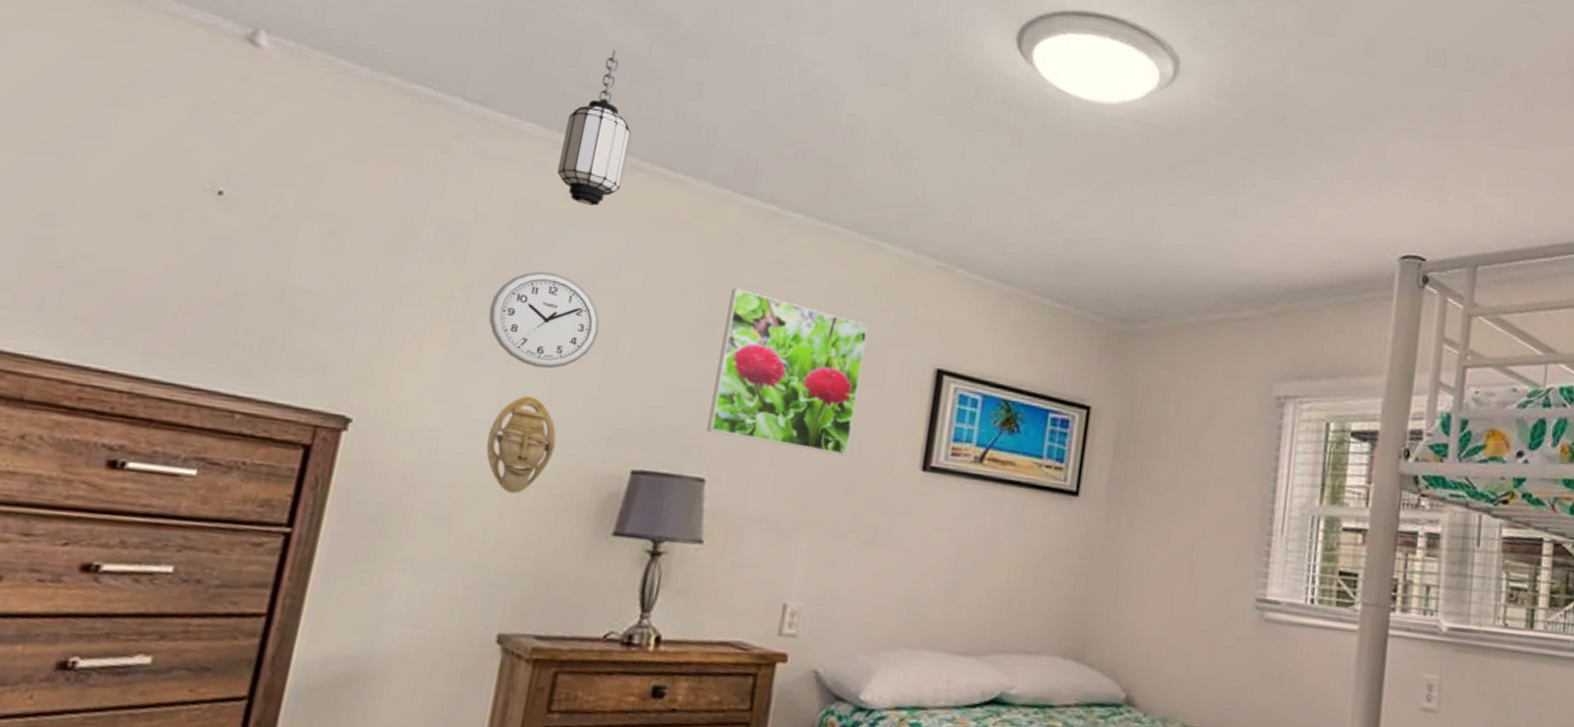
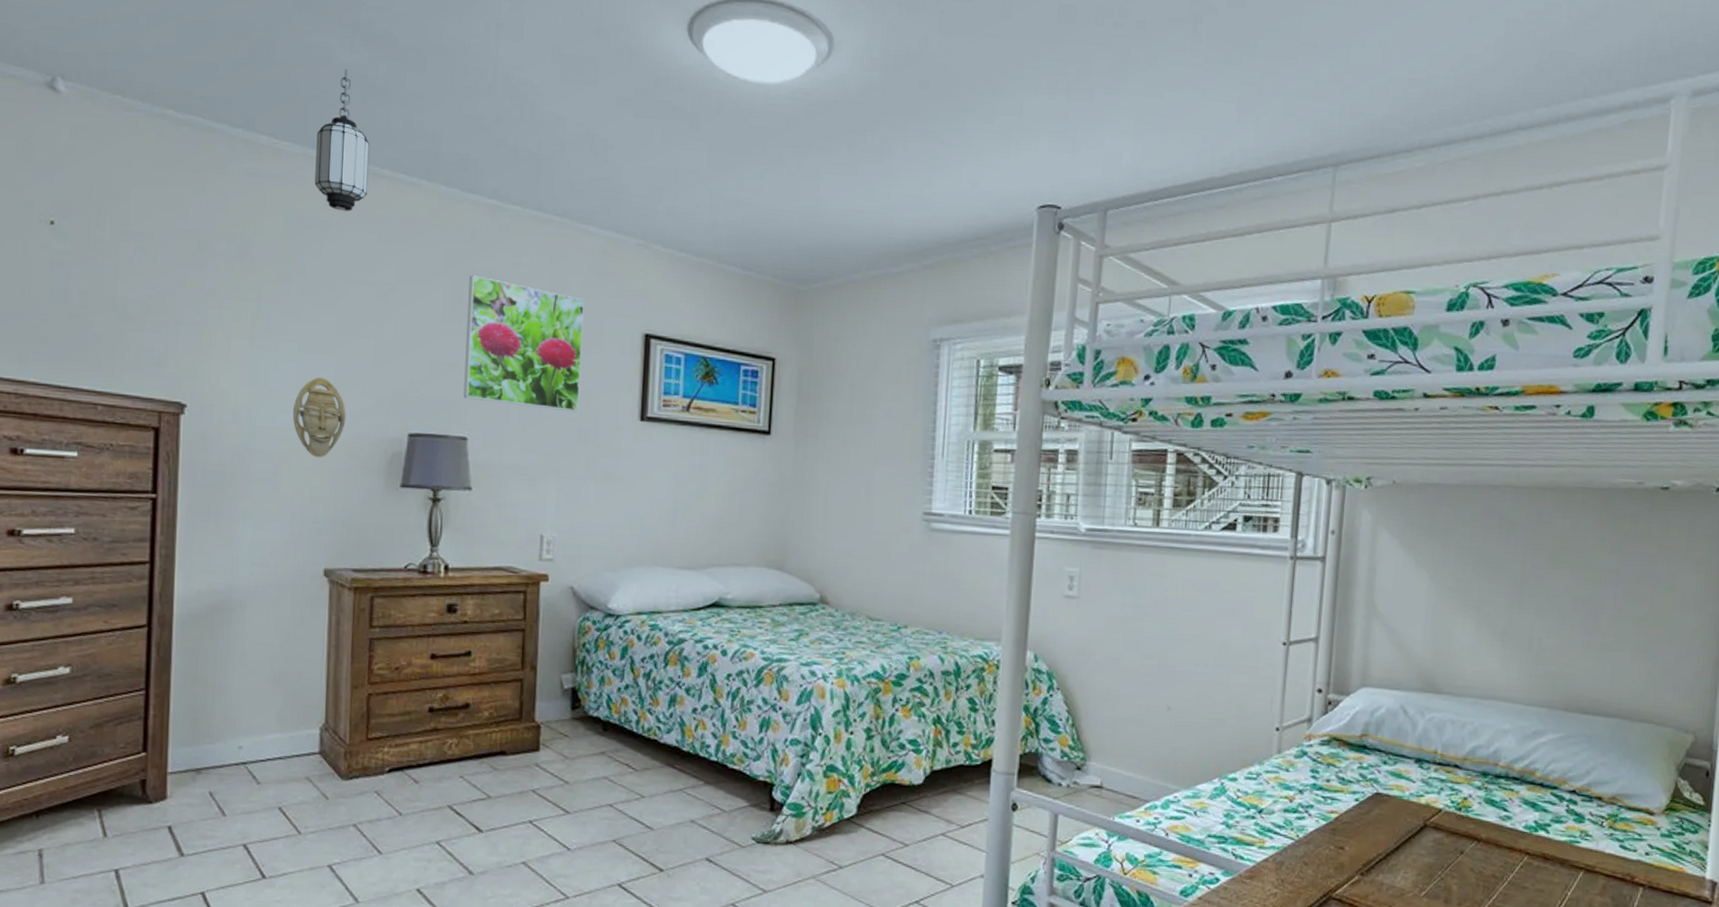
wall clock: present [488,271,600,369] -> none [278,271,367,354]

